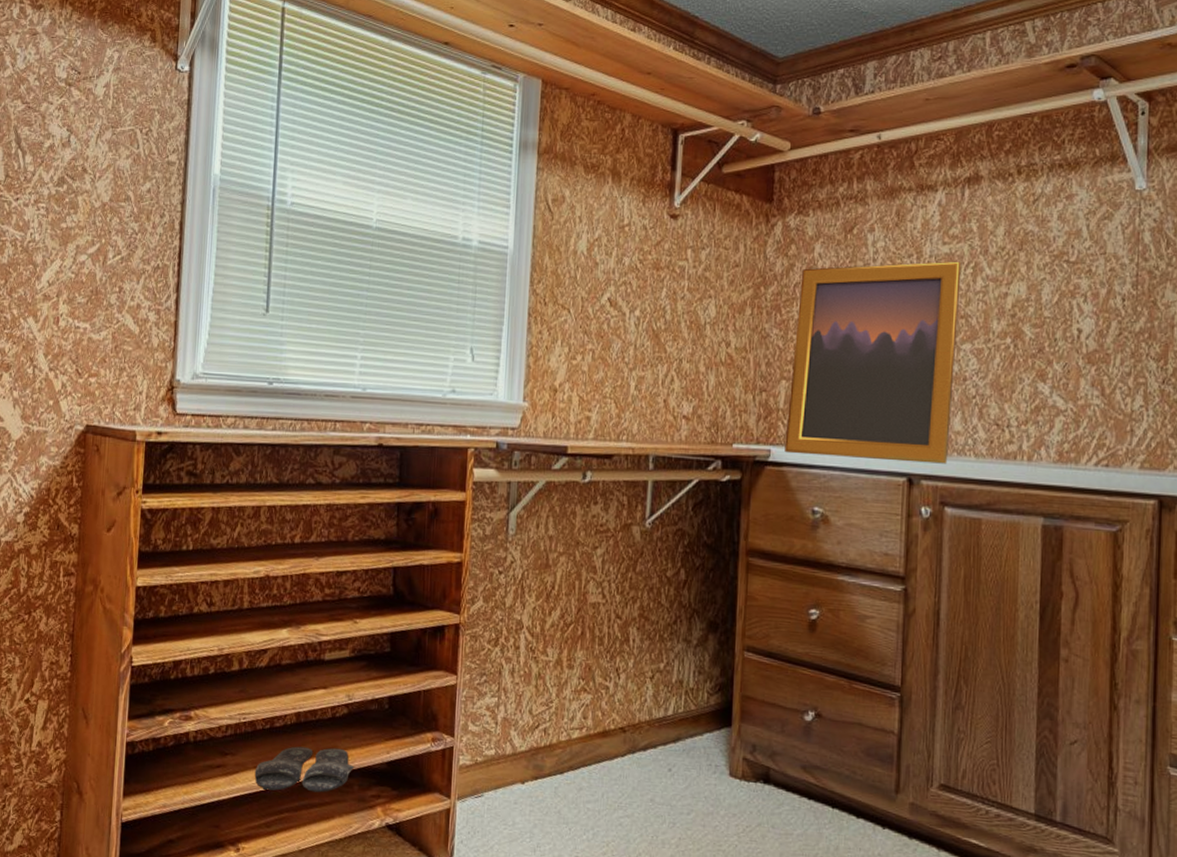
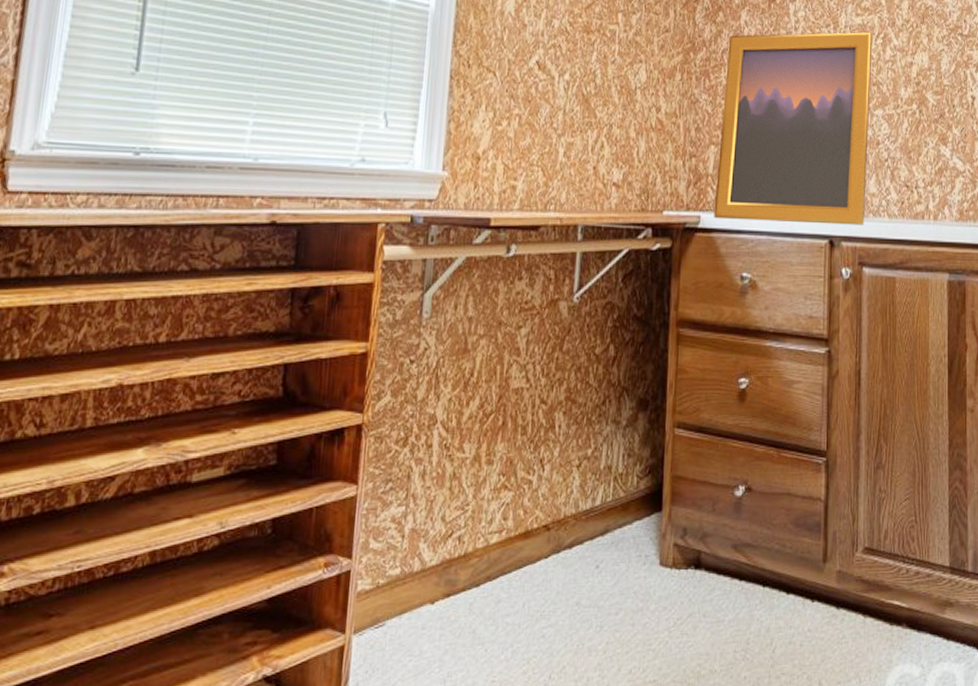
slippers: present [254,746,354,793] -> none [89,589,224,655]

